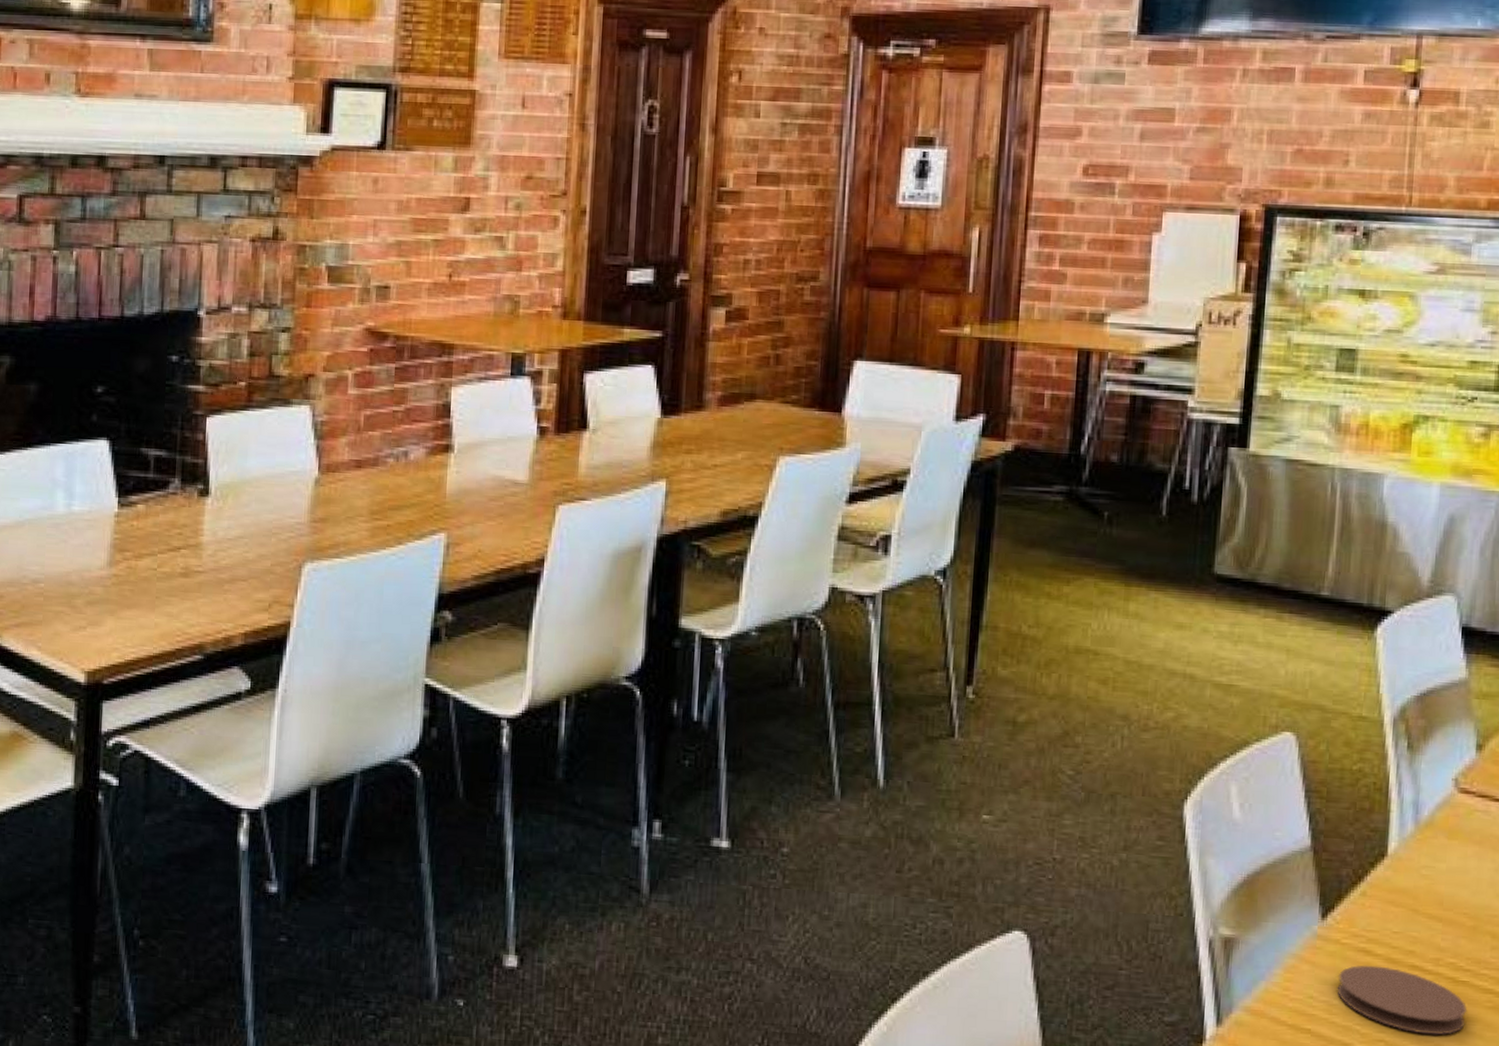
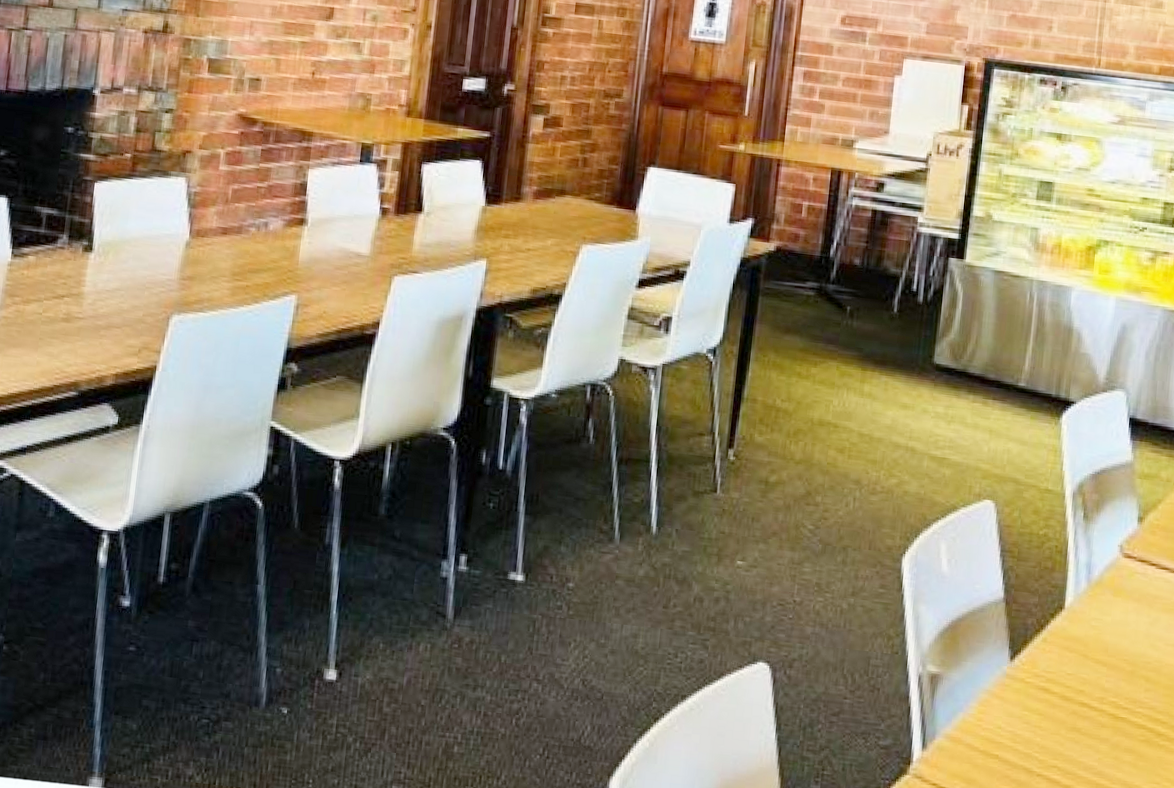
coaster: present [1337,965,1467,1035] -> none [1020,701,1125,763]

